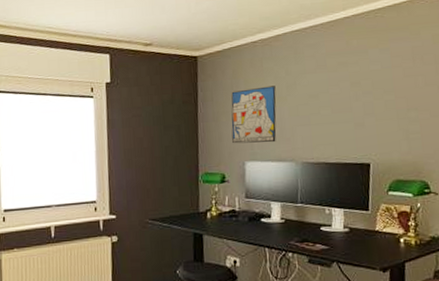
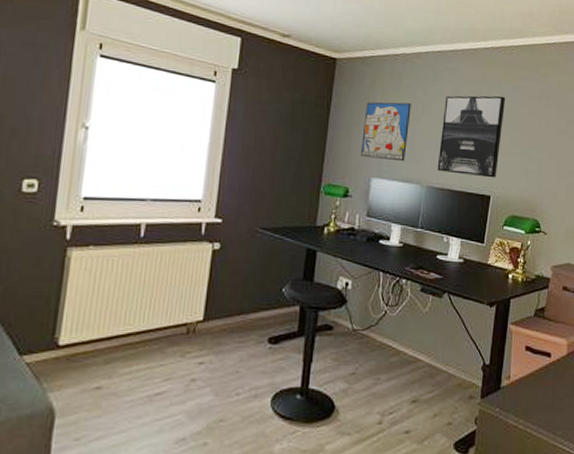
wall art: none [309,62,375,147] -> present [437,95,506,178]

